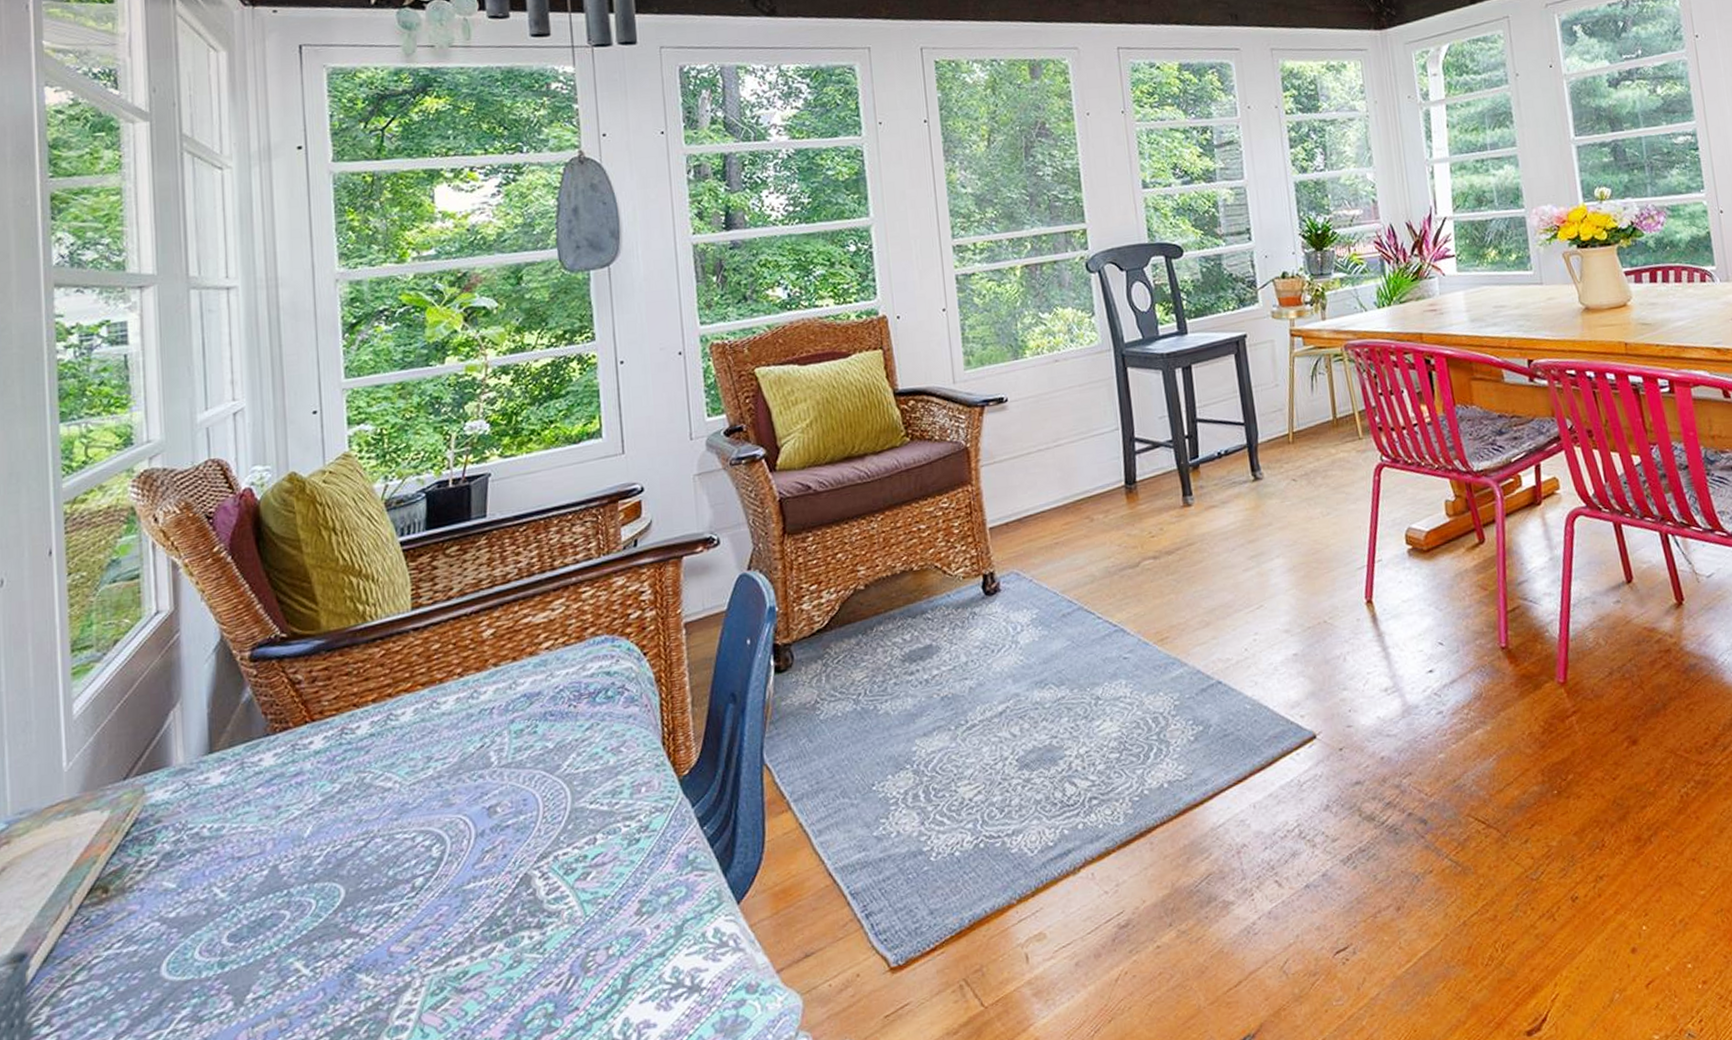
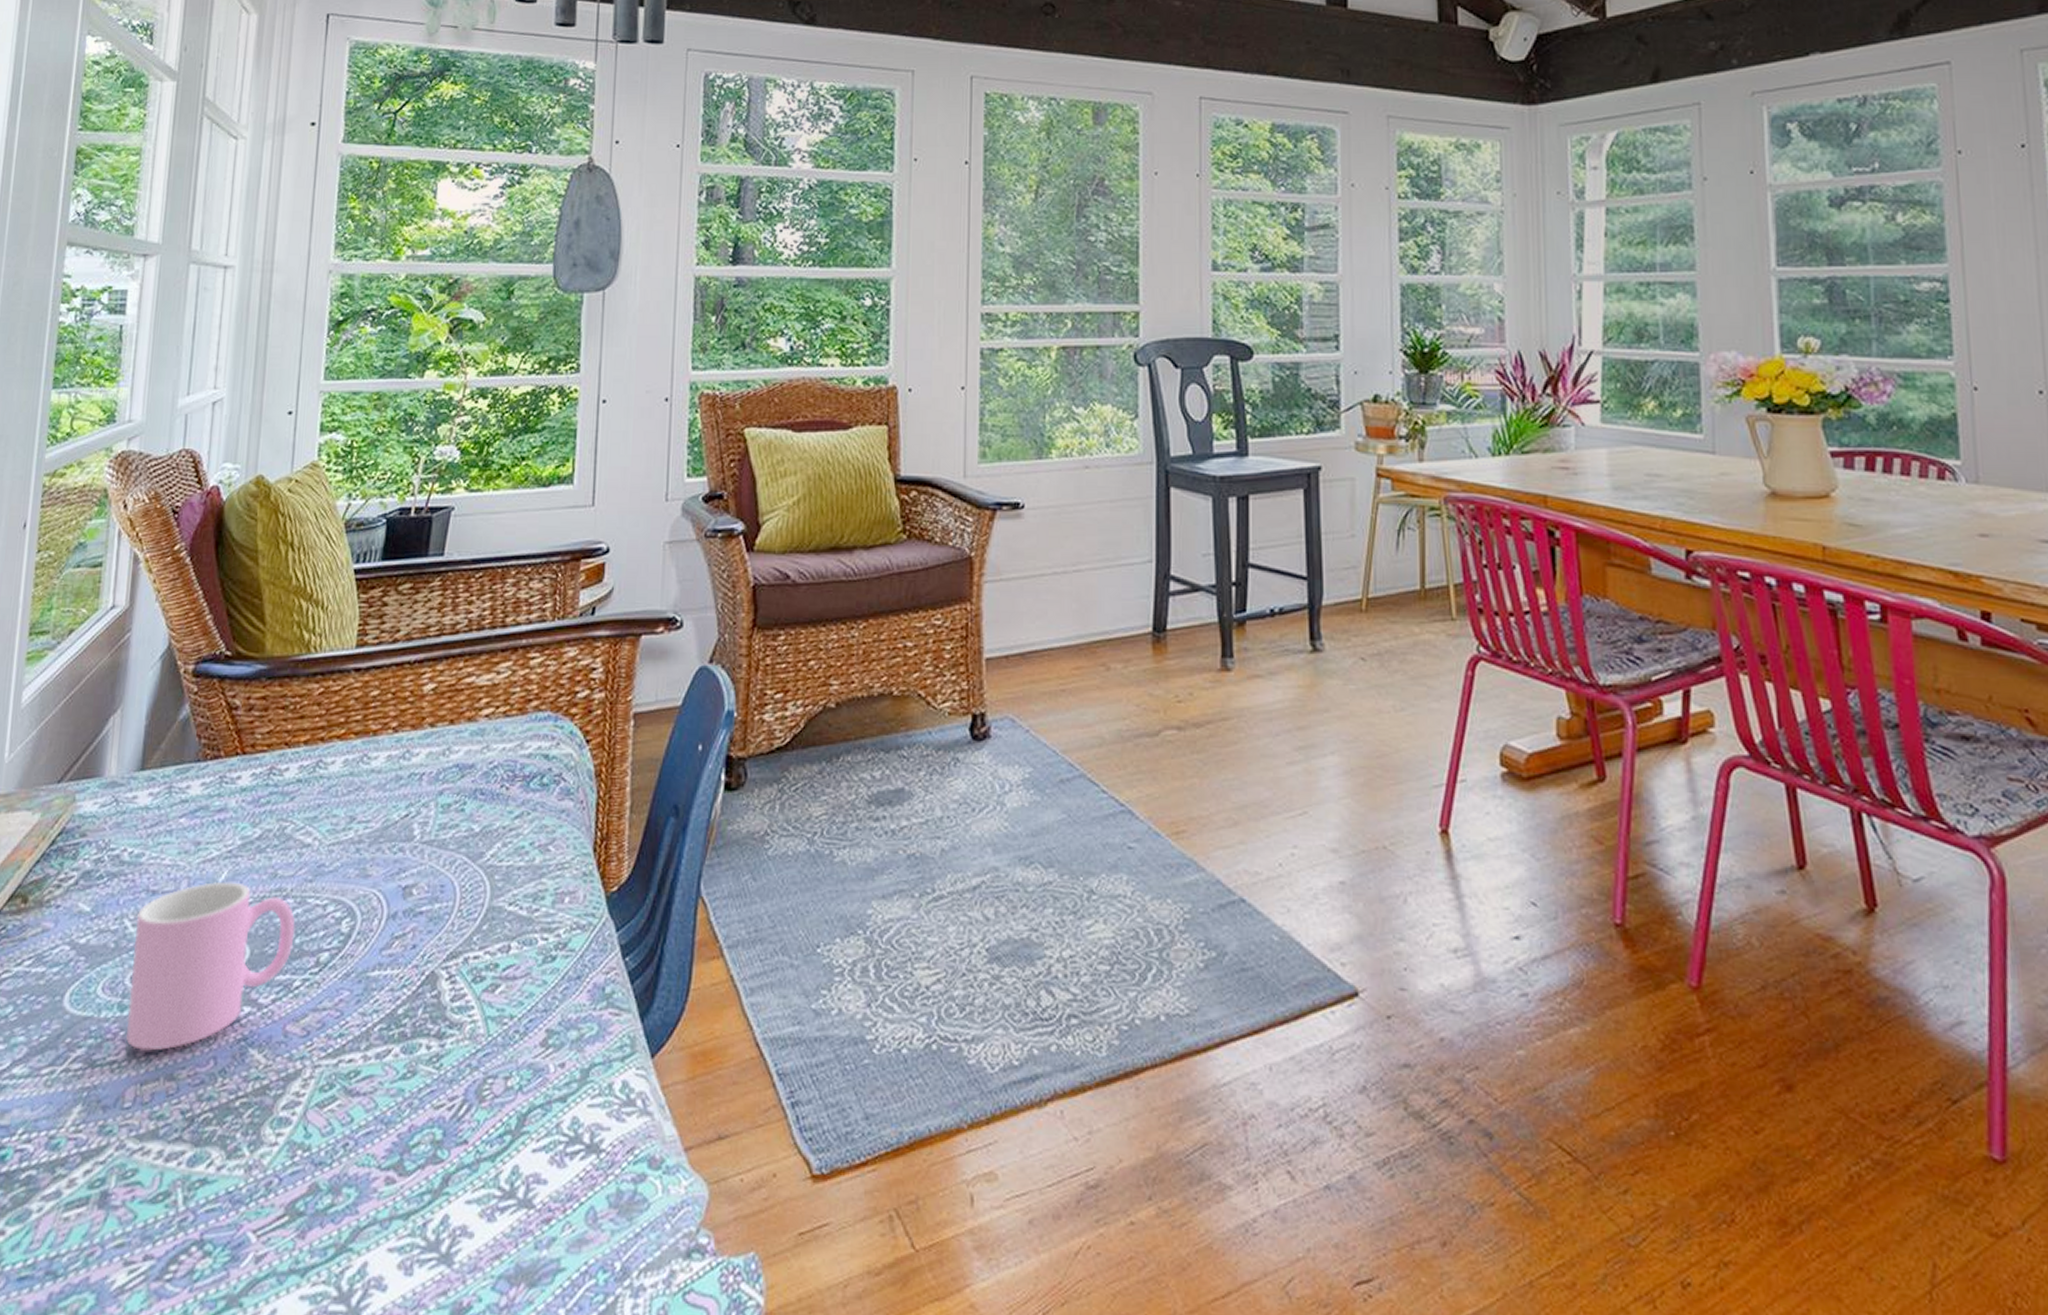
cup: none [225,834,387,998] -> present [126,881,295,1051]

